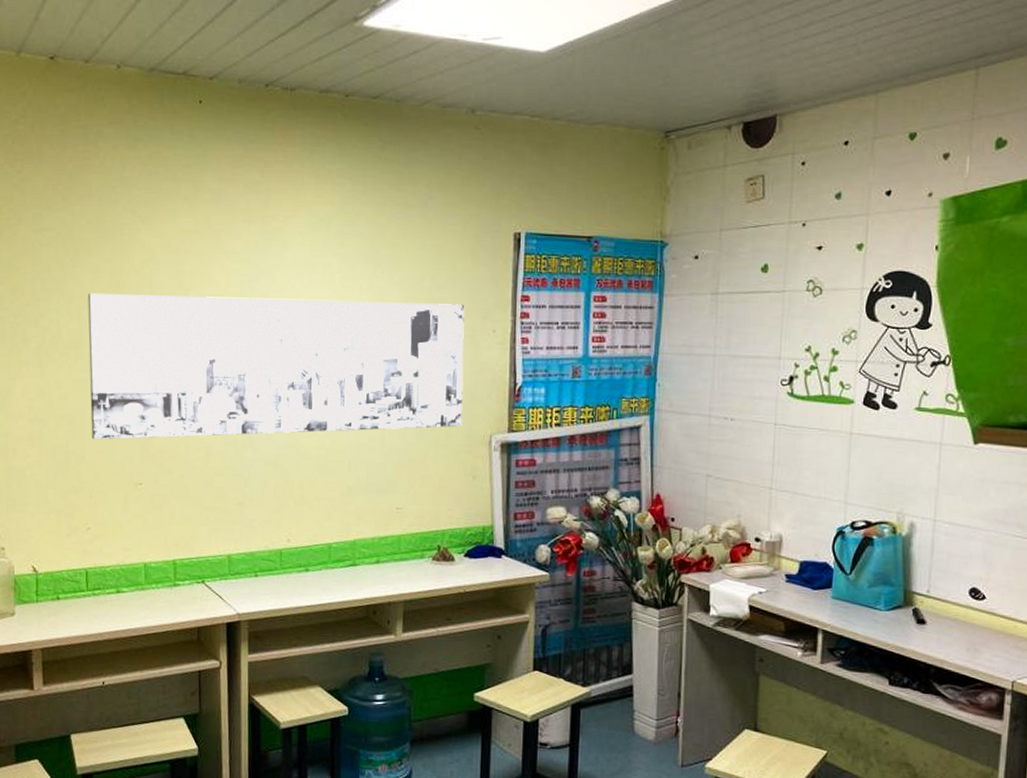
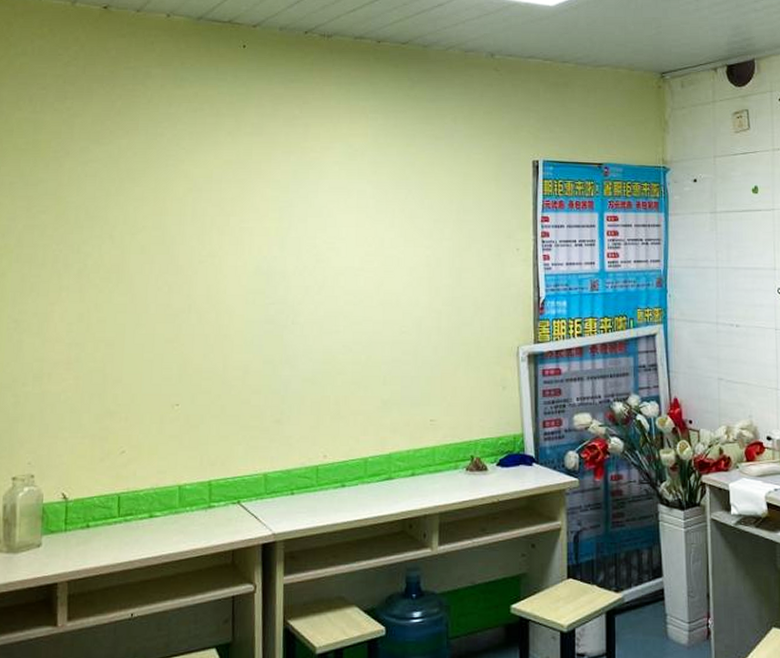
wall art: present [88,292,465,440] -> none [129,219,491,362]

